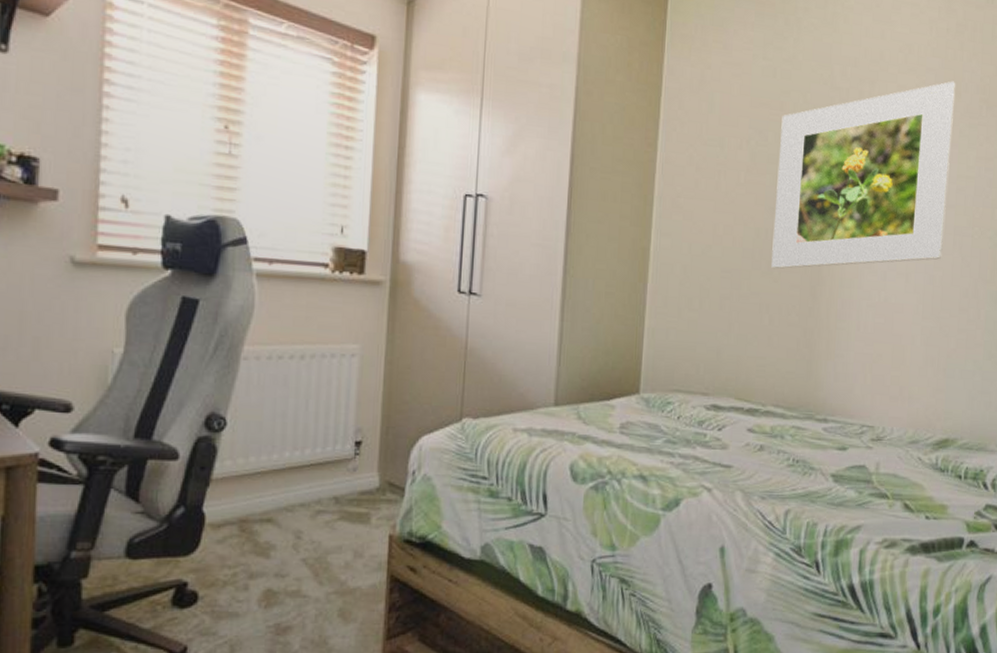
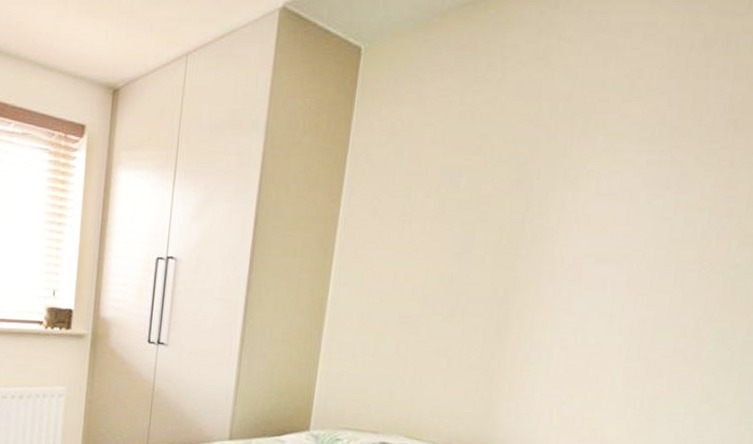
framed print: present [771,81,956,269] -> none [454,103,696,314]

